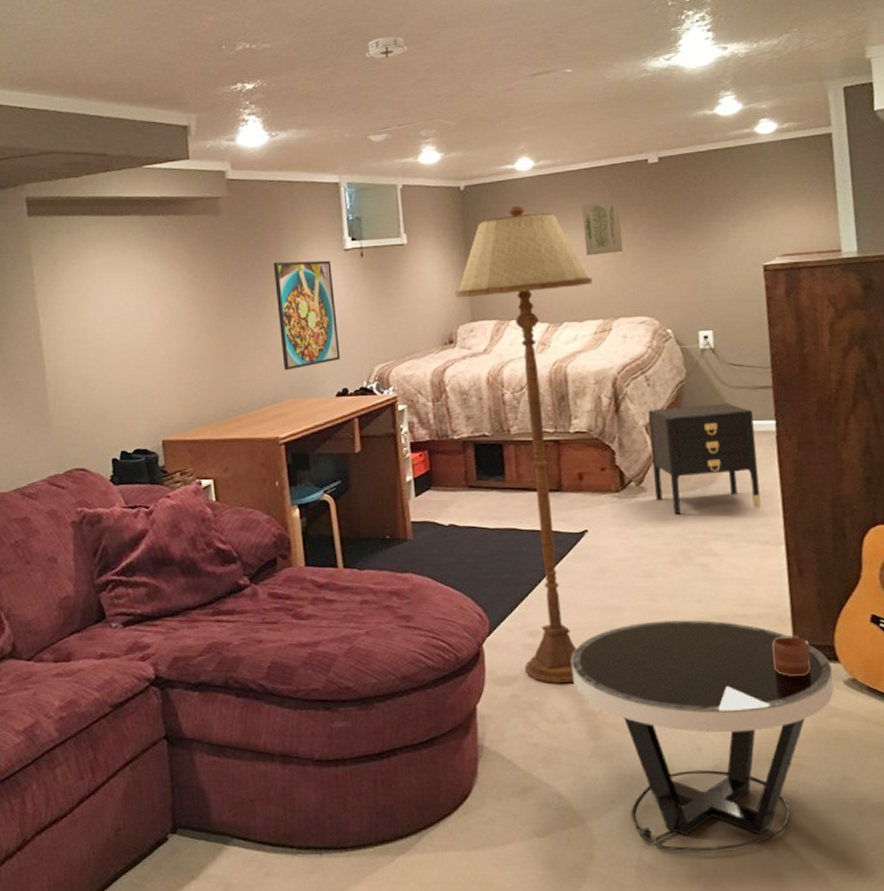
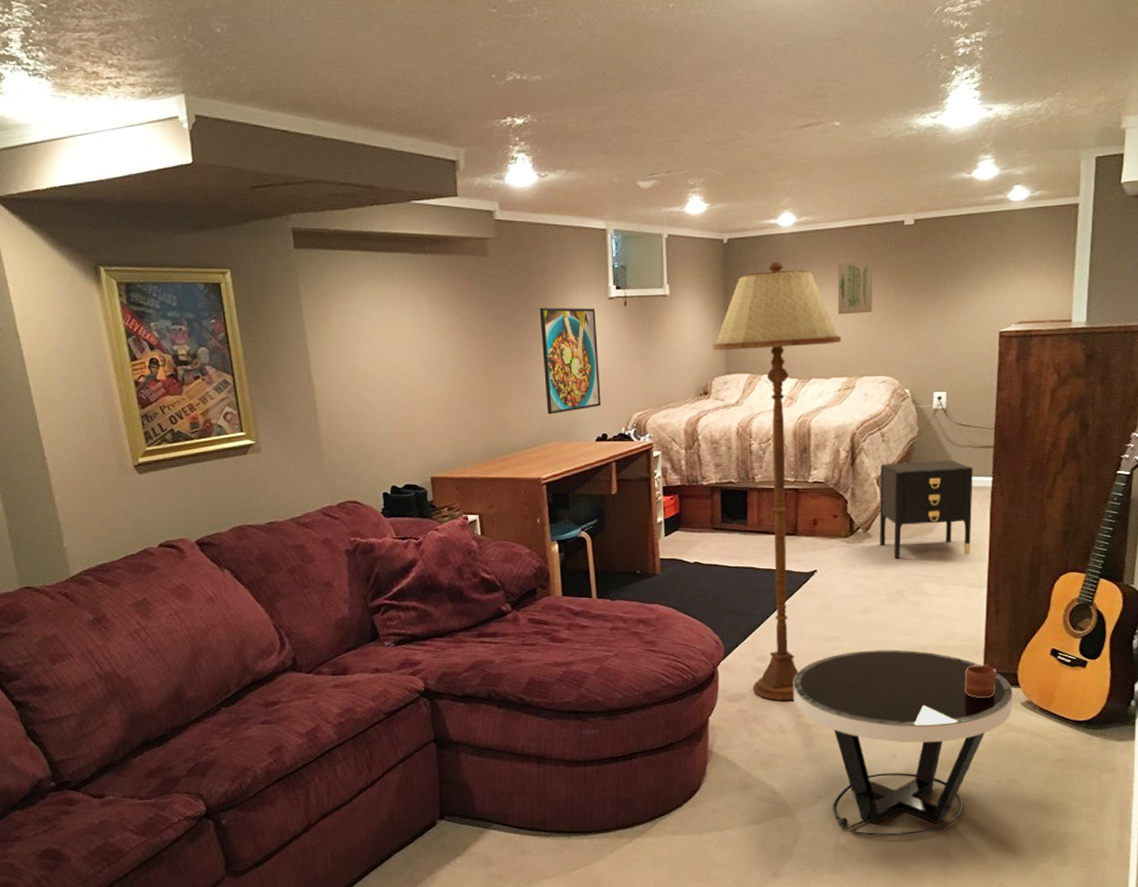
smoke detector: present [365,36,409,60] -> none [637,75,681,100]

